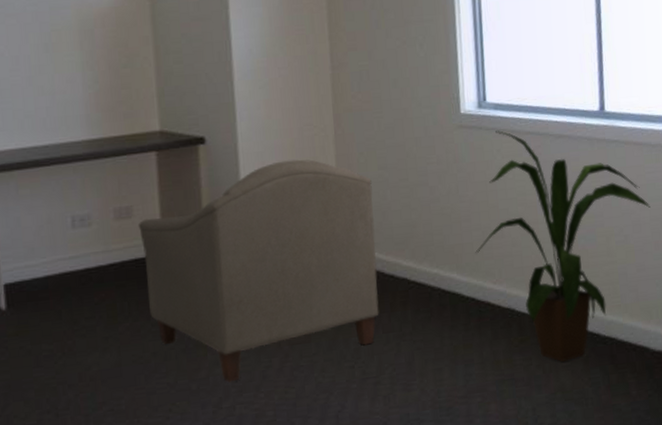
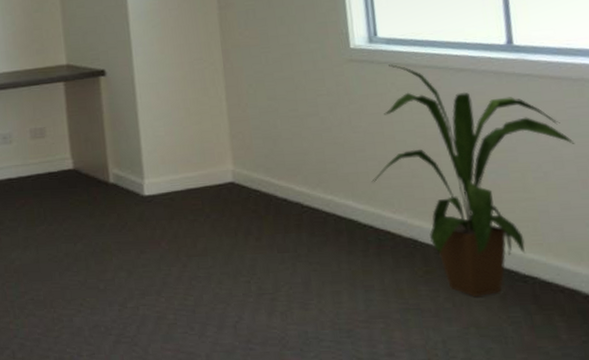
chair: present [139,159,379,383] -> none [51,90,273,285]

